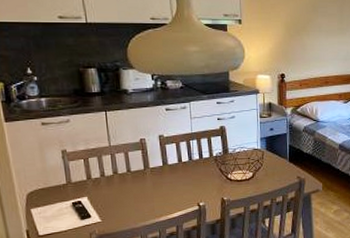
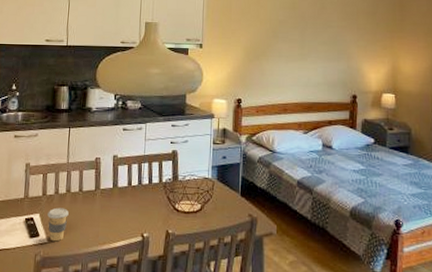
coffee cup: none [96,189,119,220] -> present [47,207,69,242]

